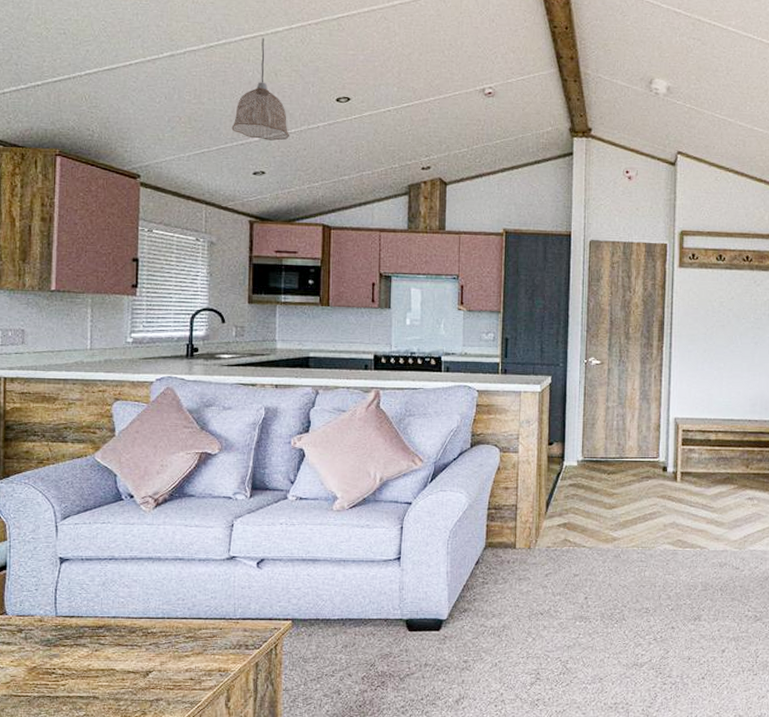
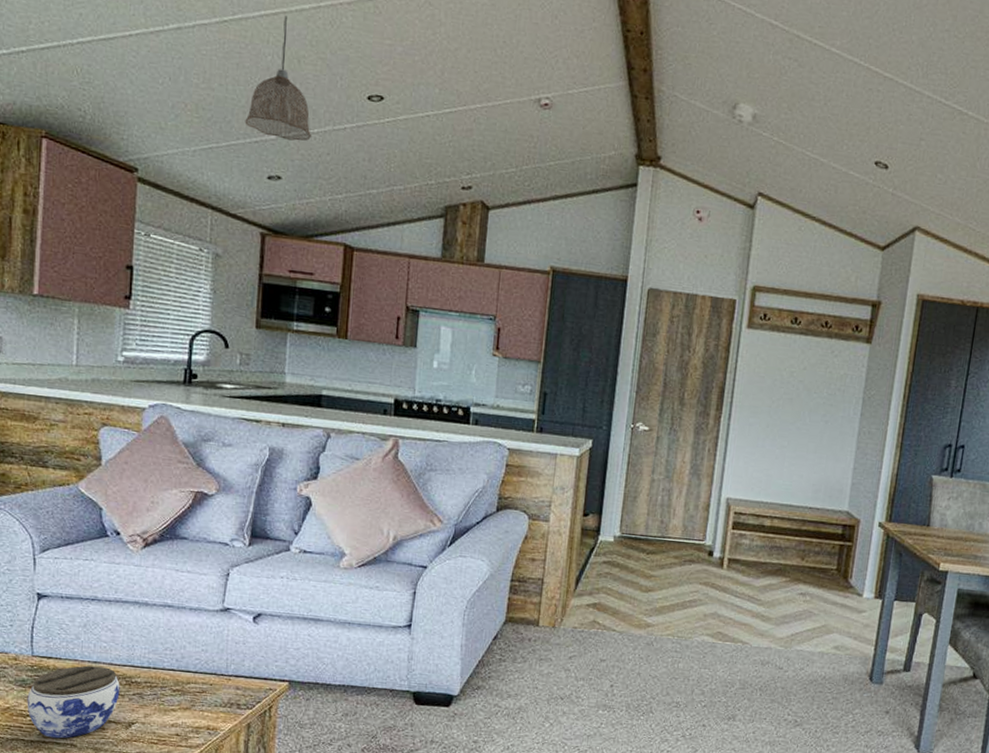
jar: none [52,621,137,692] -> present [27,665,120,739]

